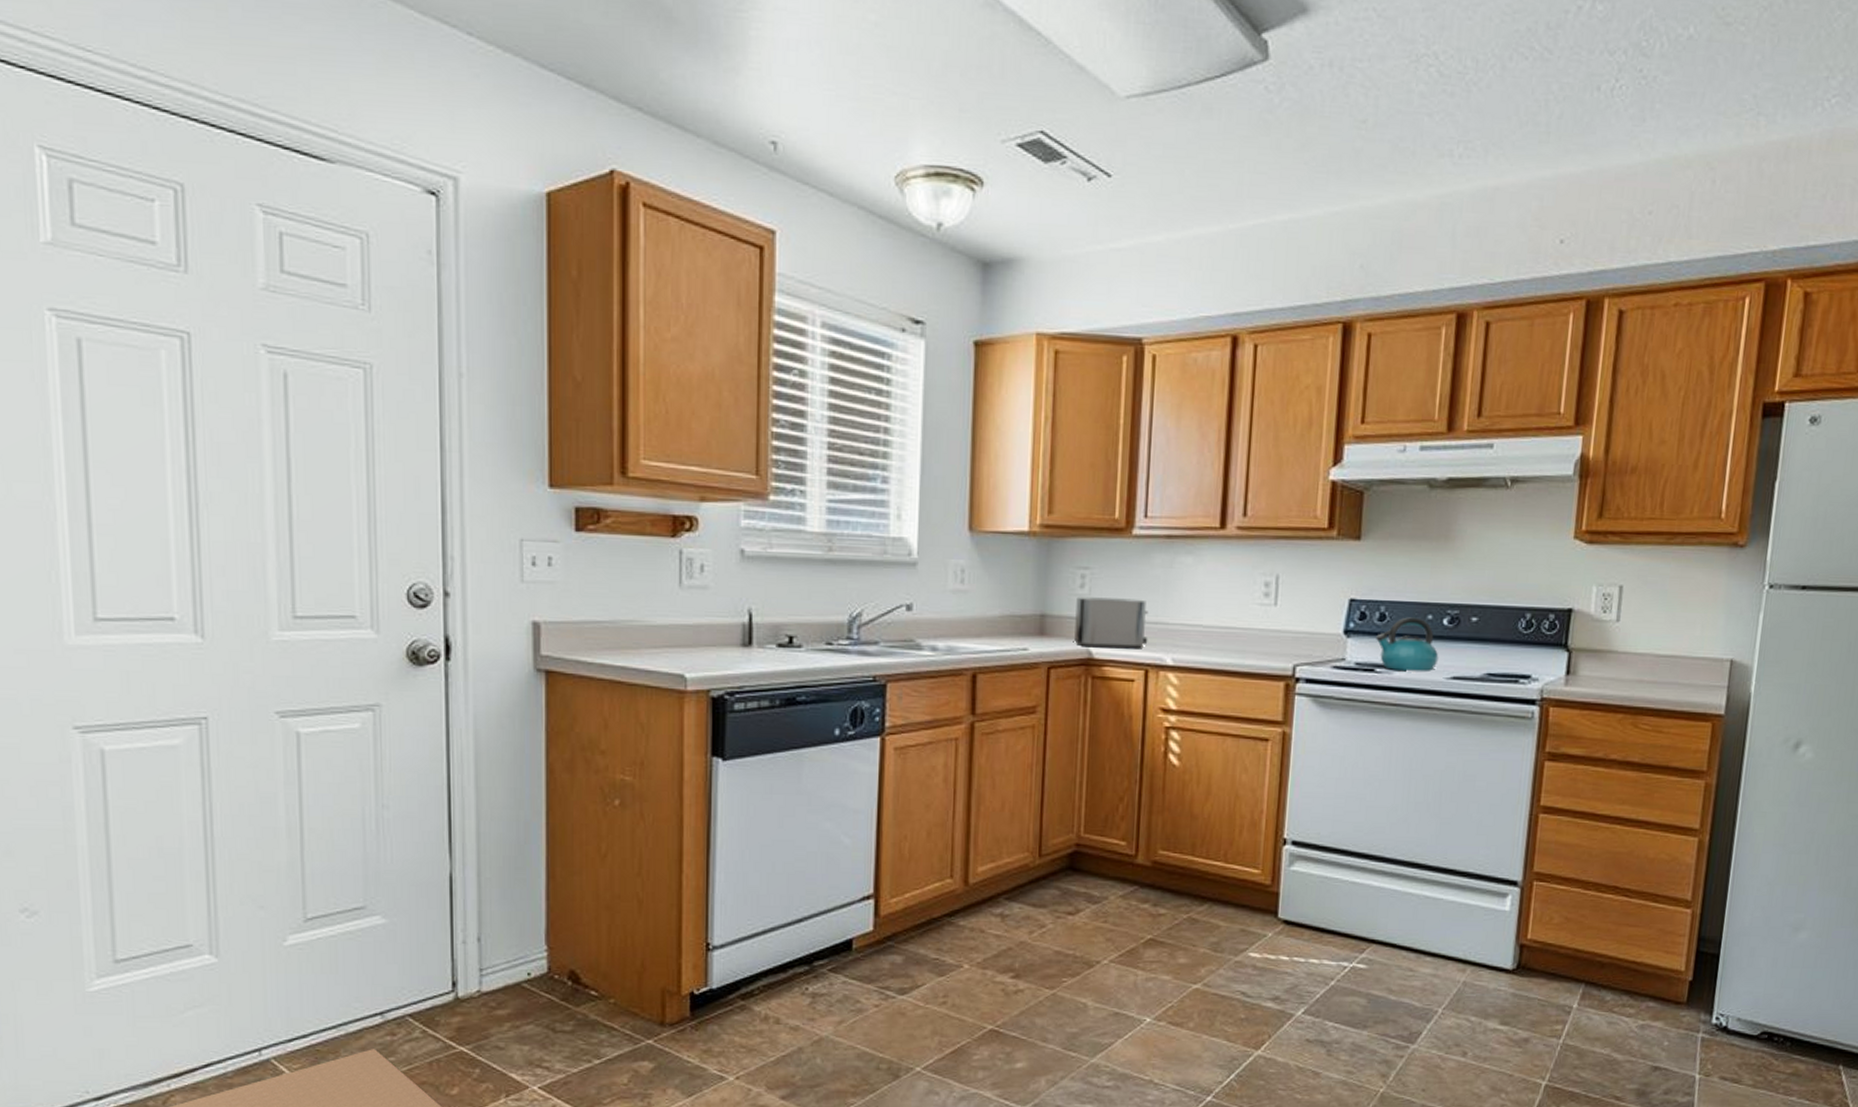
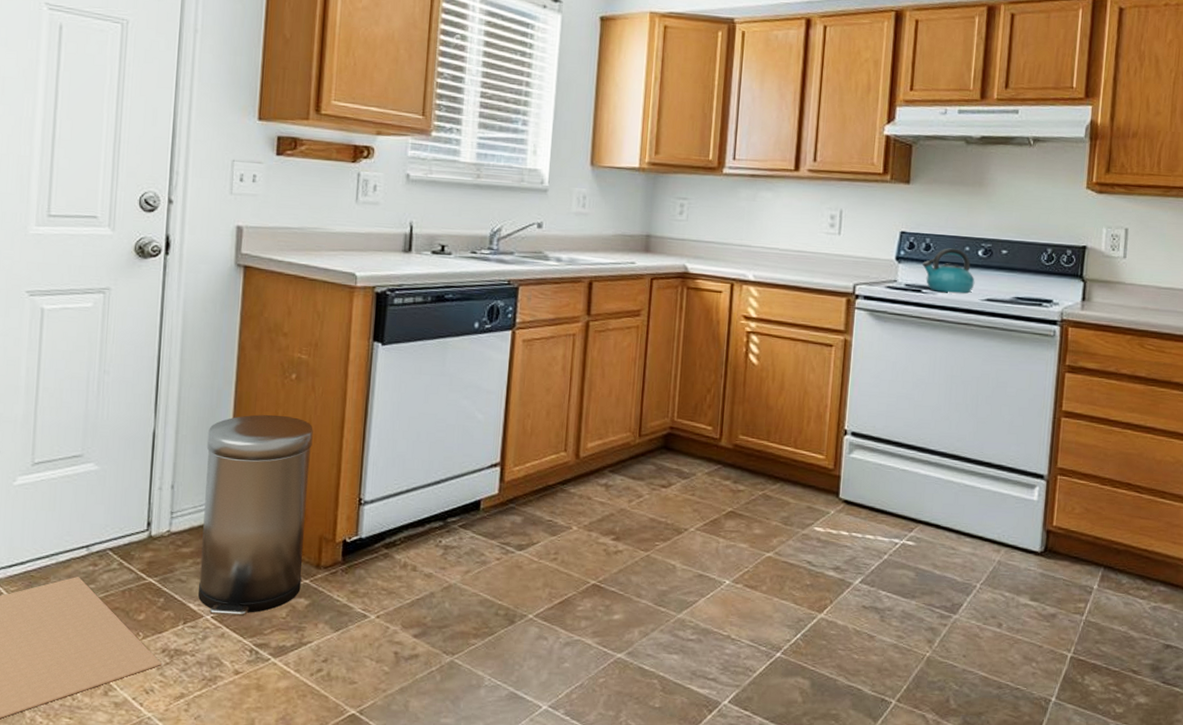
pedal bin: none [516,849,645,1086] -> present [198,414,313,617]
toaster: present [1074,597,1149,649] -> none [673,222,735,266]

